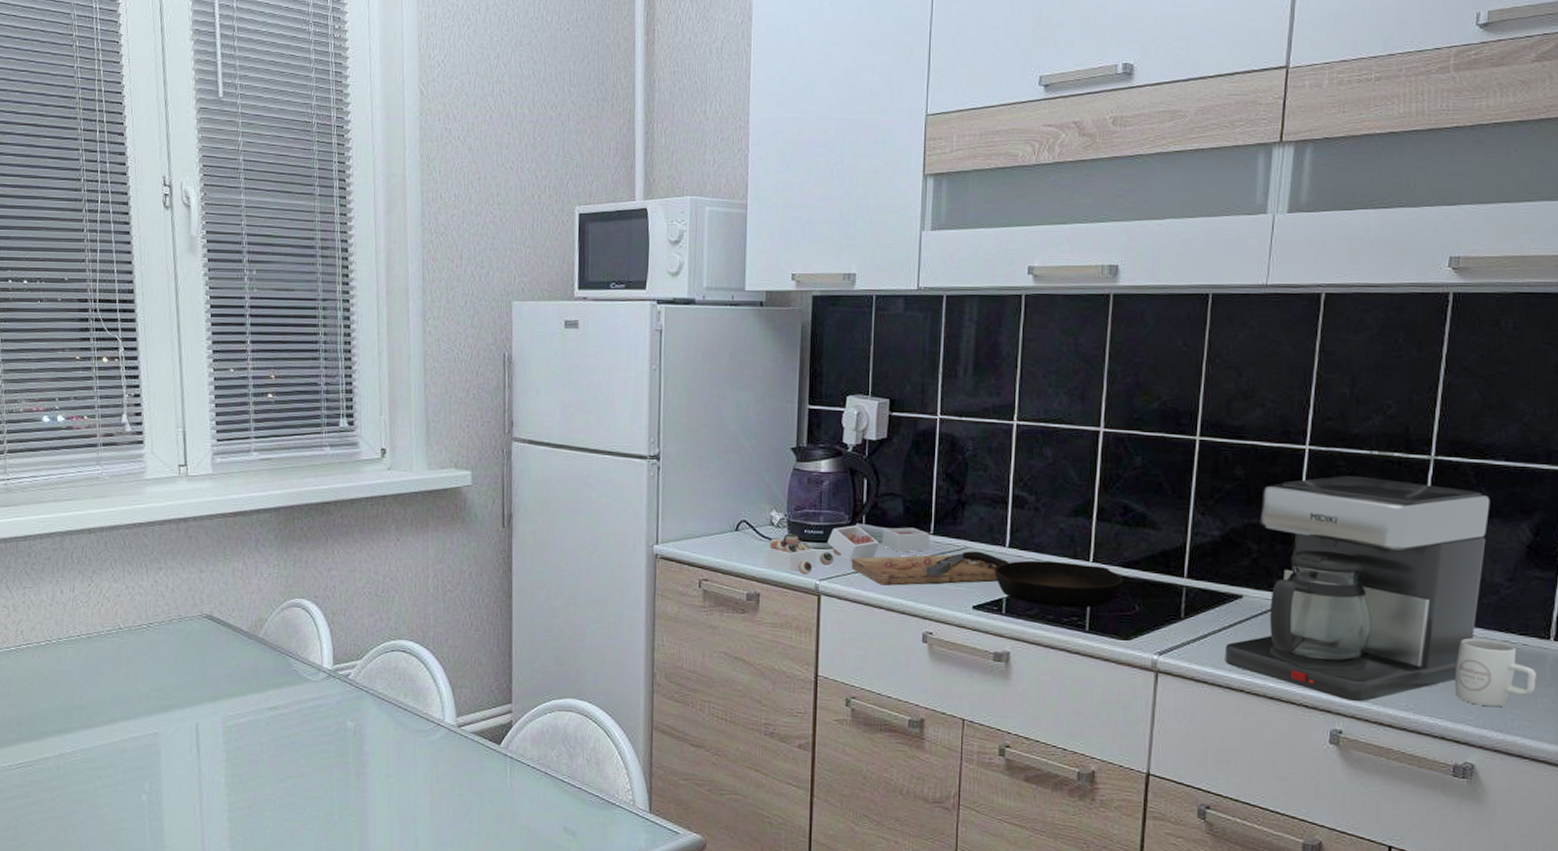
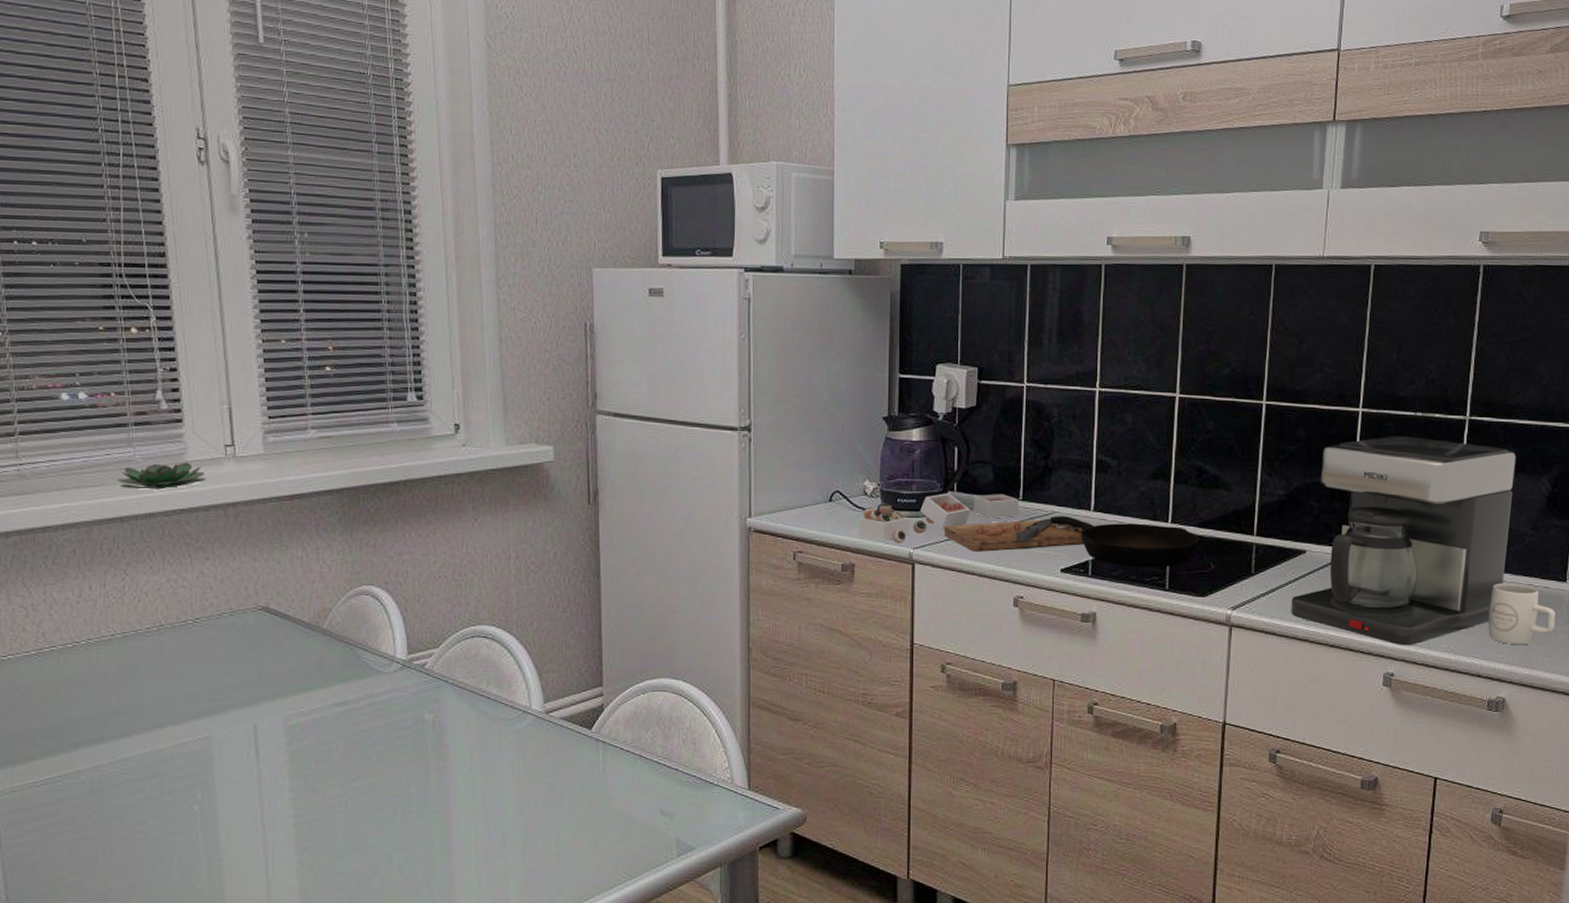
succulent plant: none [87,480,163,505] -> present [117,462,207,490]

